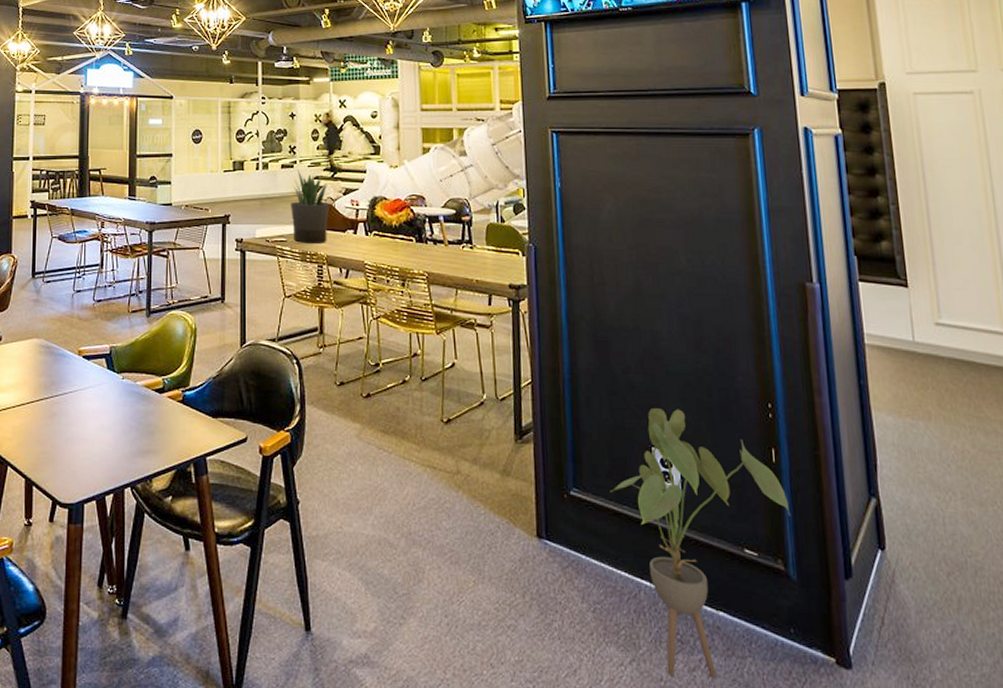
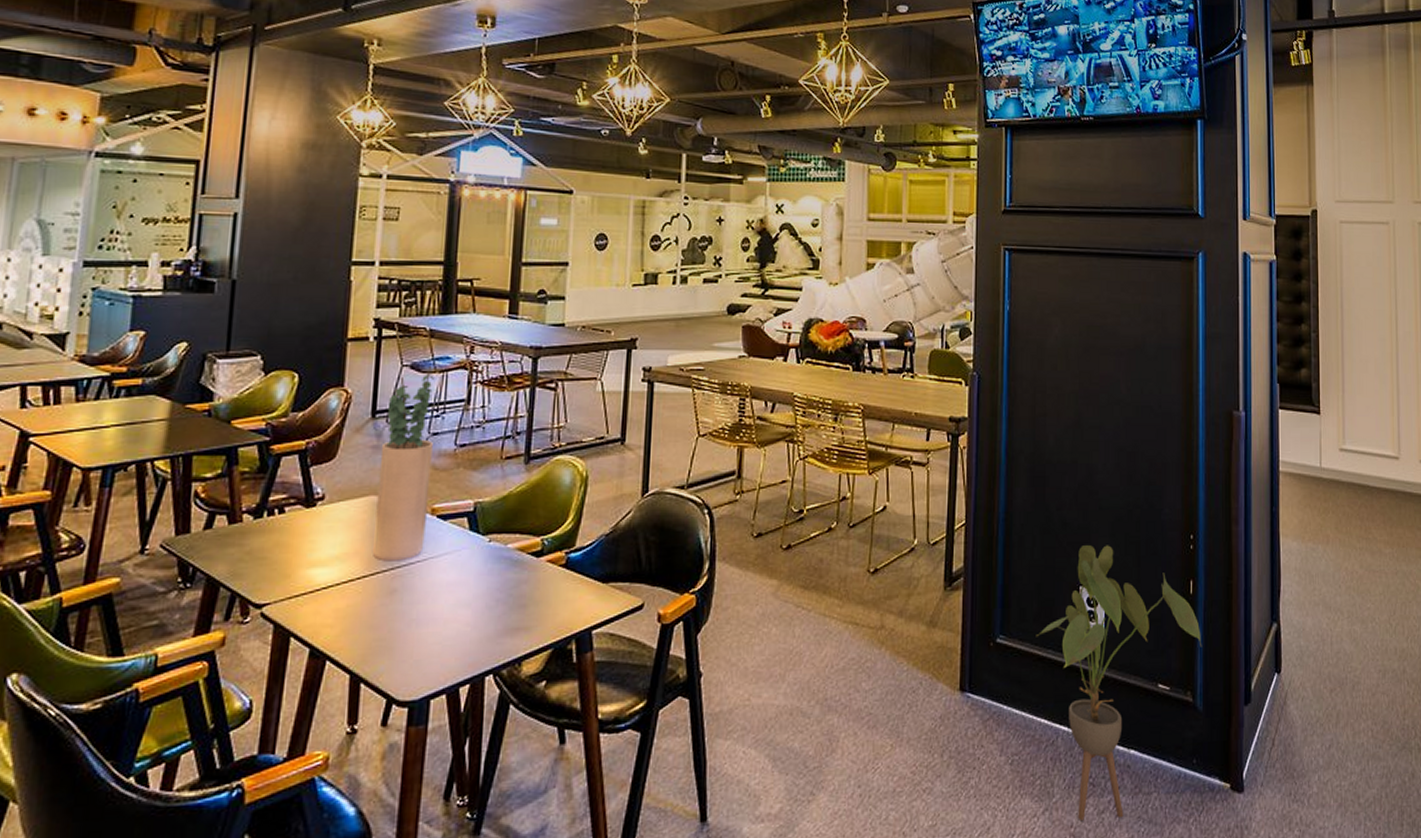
vase: none [36,237,77,391] -> present [372,365,434,562]
planter: present [291,169,329,243] -> none [711,285,757,372]

